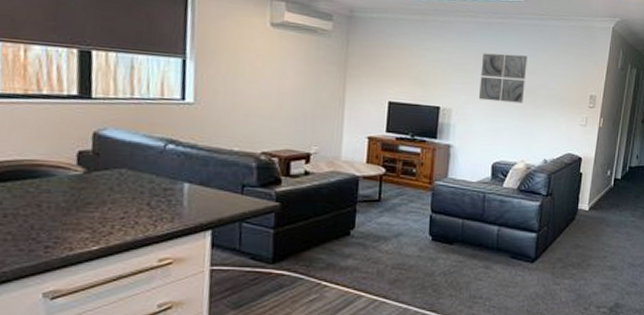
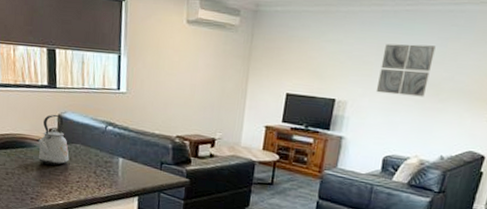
kettle: none [57,131,110,199] -> present [37,114,69,166]

